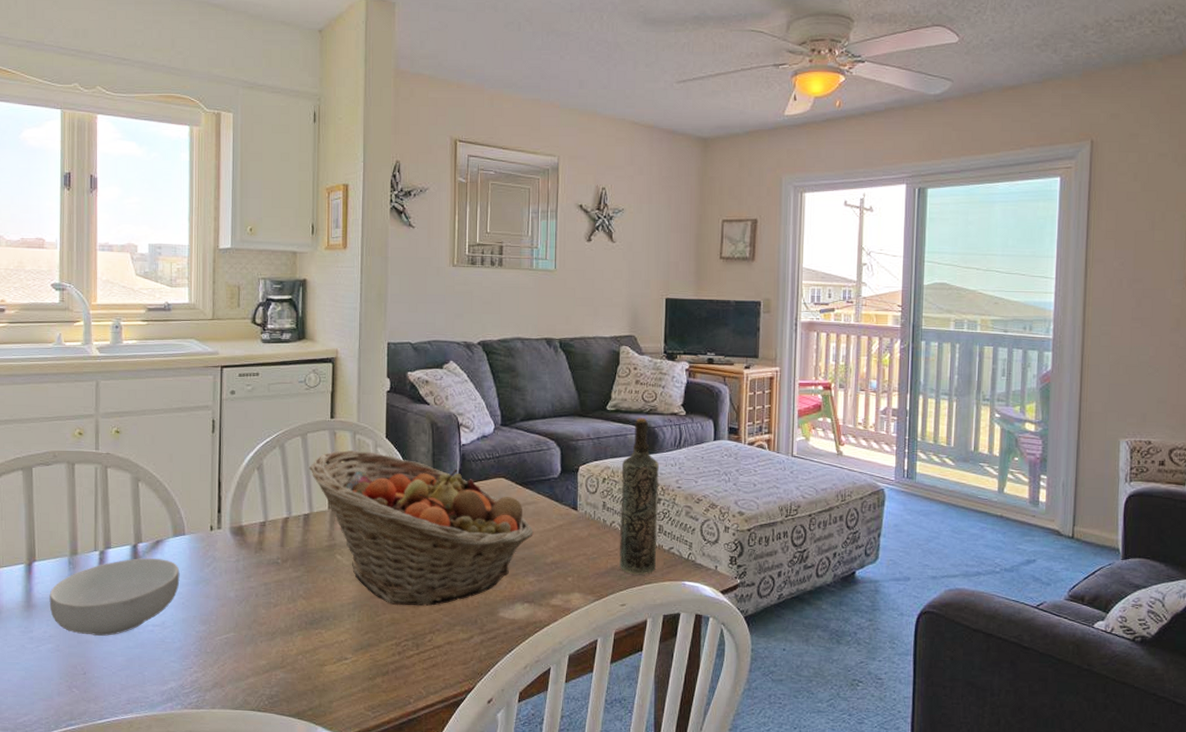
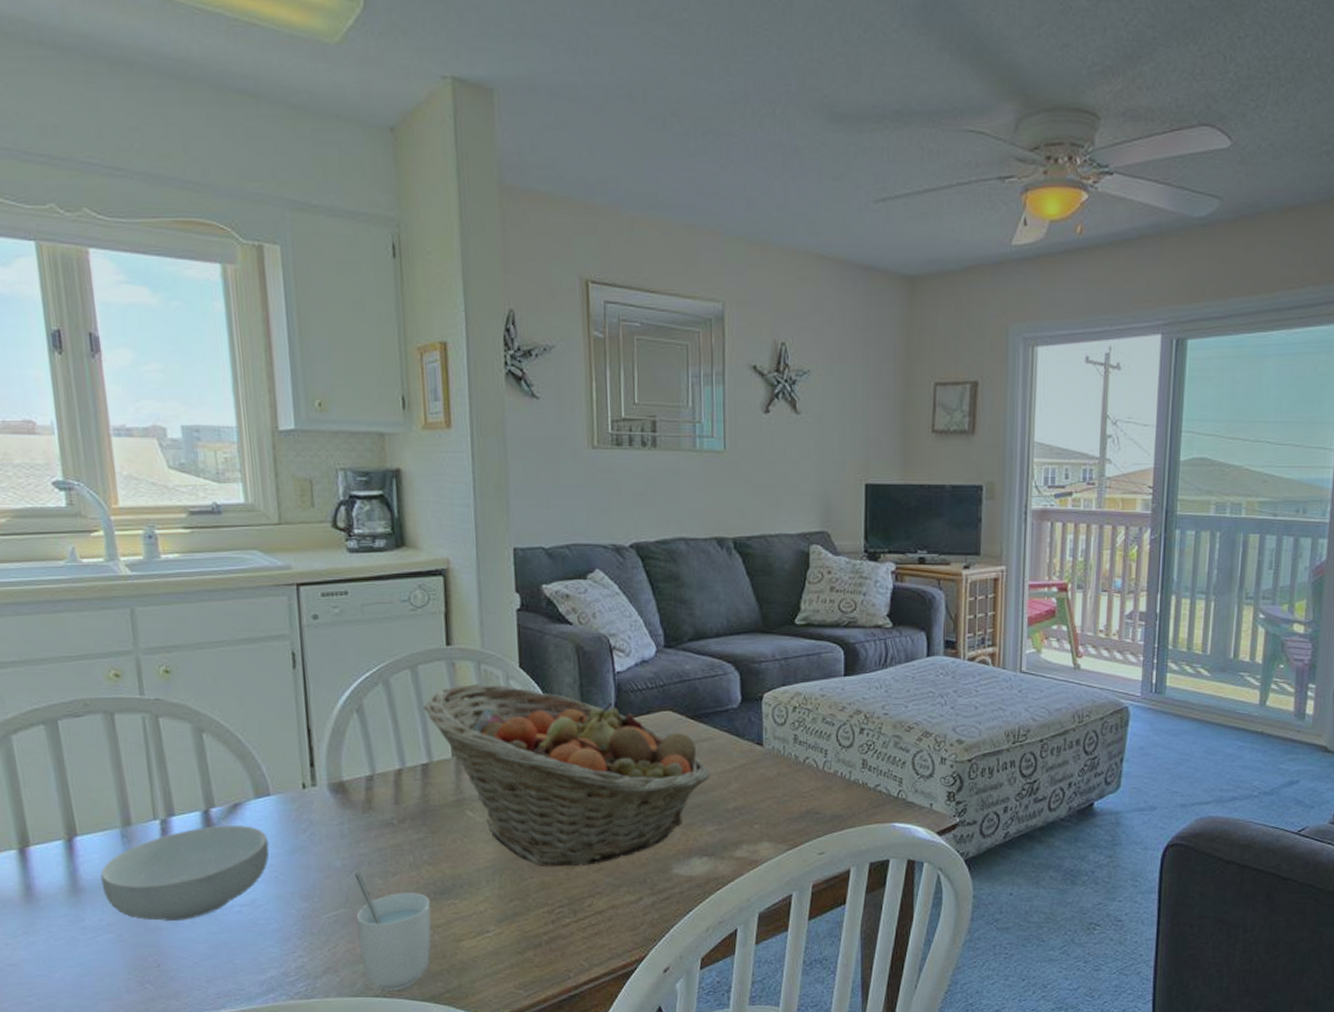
cup: none [242,602,301,706] -> present [355,872,432,991]
bottle: present [620,417,659,575] -> none [815,632,861,818]

